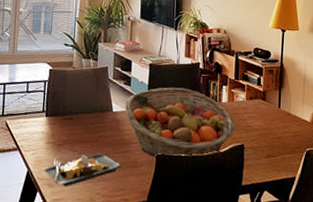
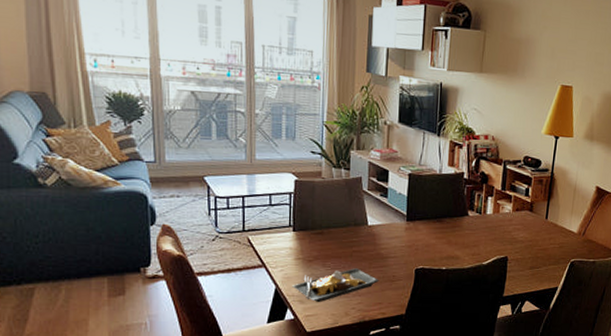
fruit basket: present [125,87,236,158] -> none [382,198,500,272]

